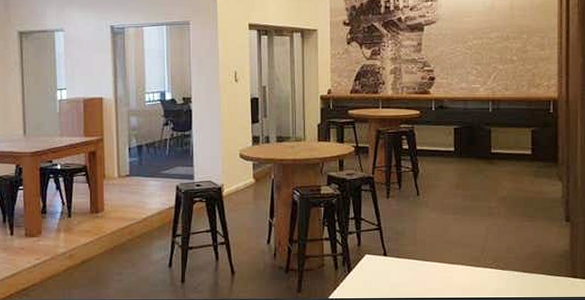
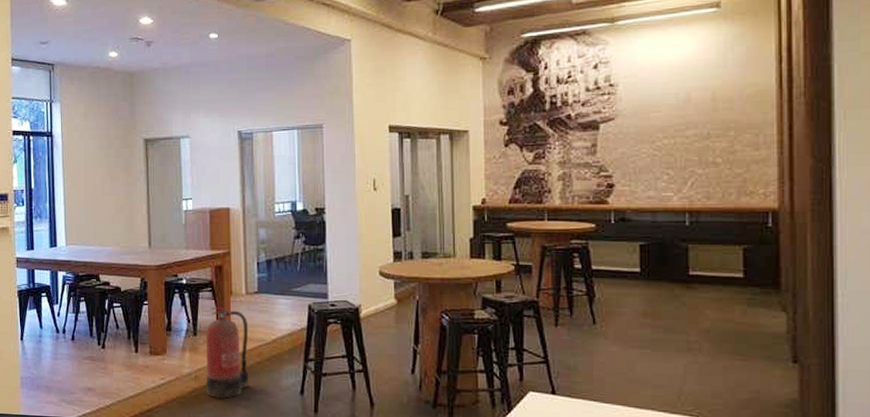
fire extinguisher: none [80,190,121,274] -> present [205,307,249,399]

